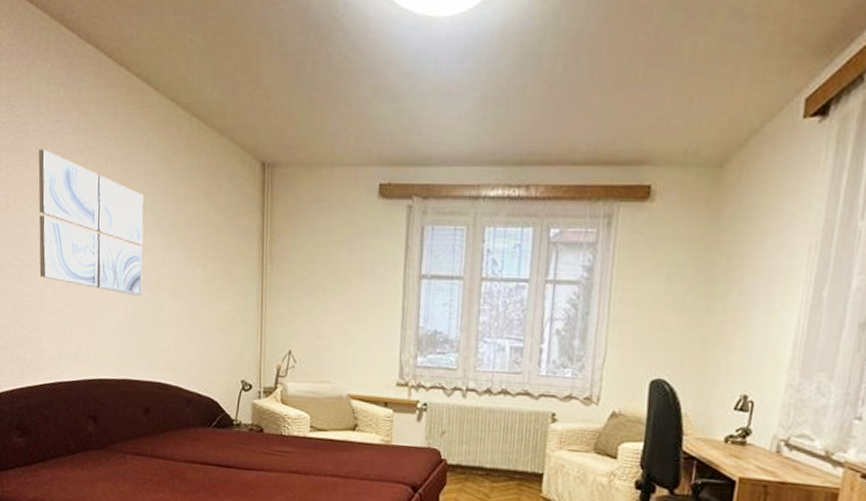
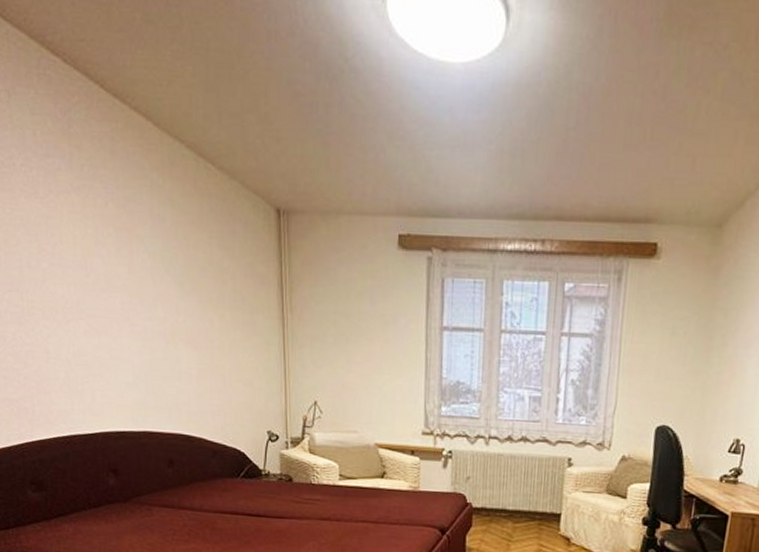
wall art: present [38,149,144,297] -> none [29,186,157,347]

